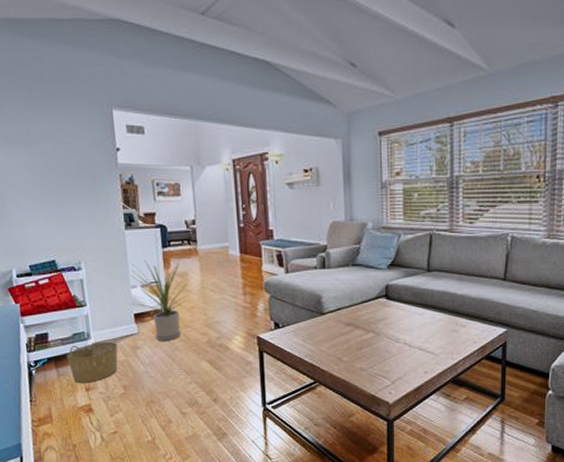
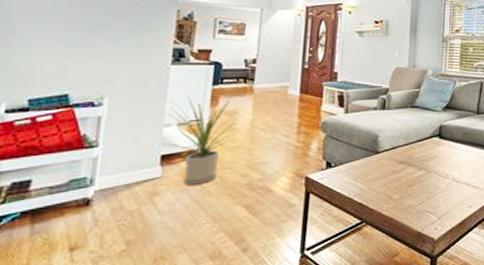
basket: present [66,342,118,384] -> none [51,188,131,243]

